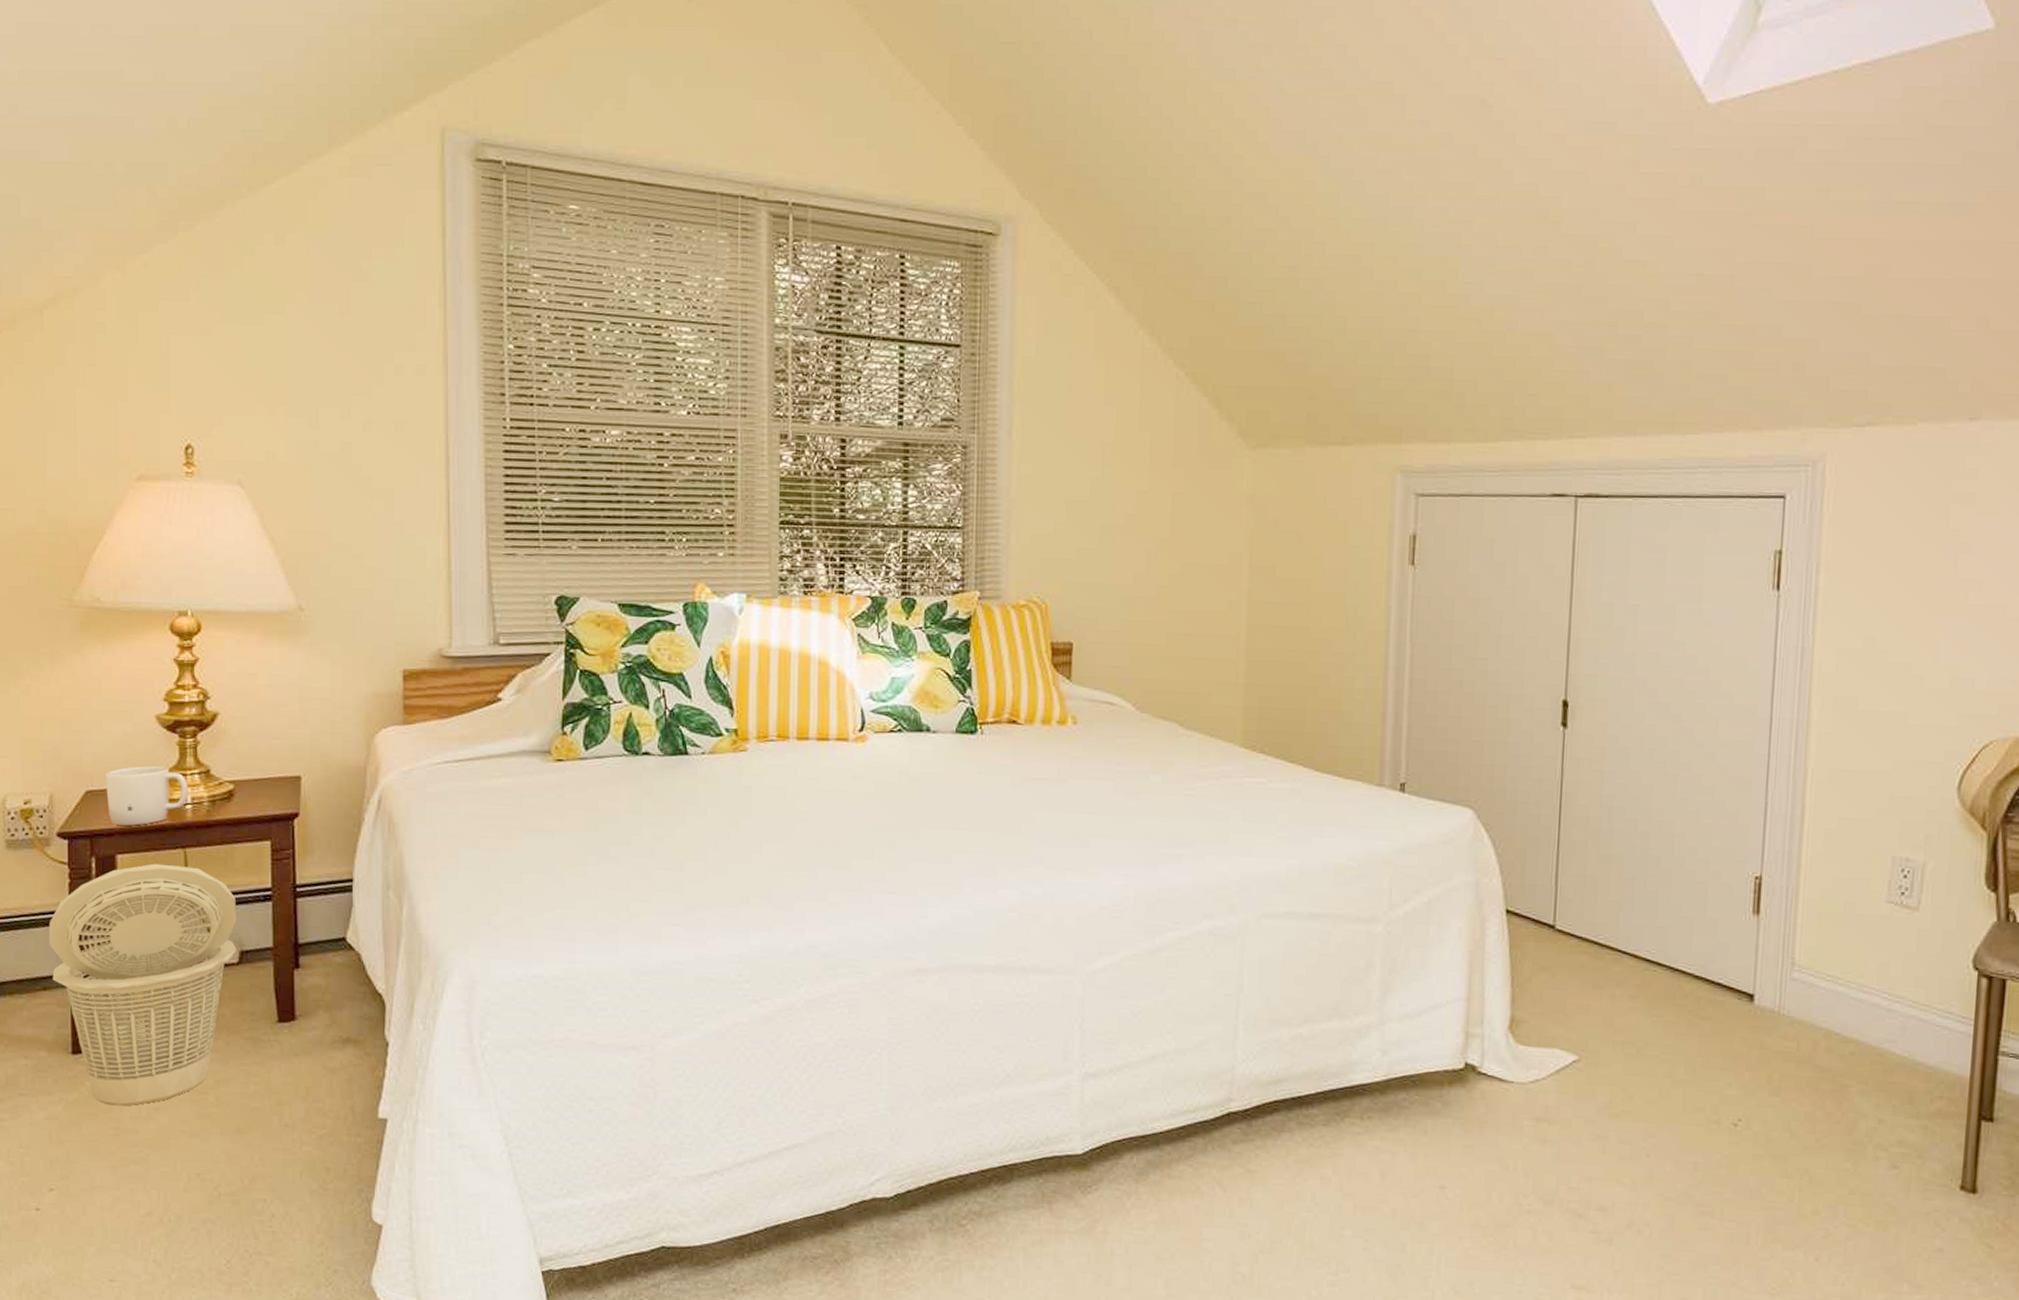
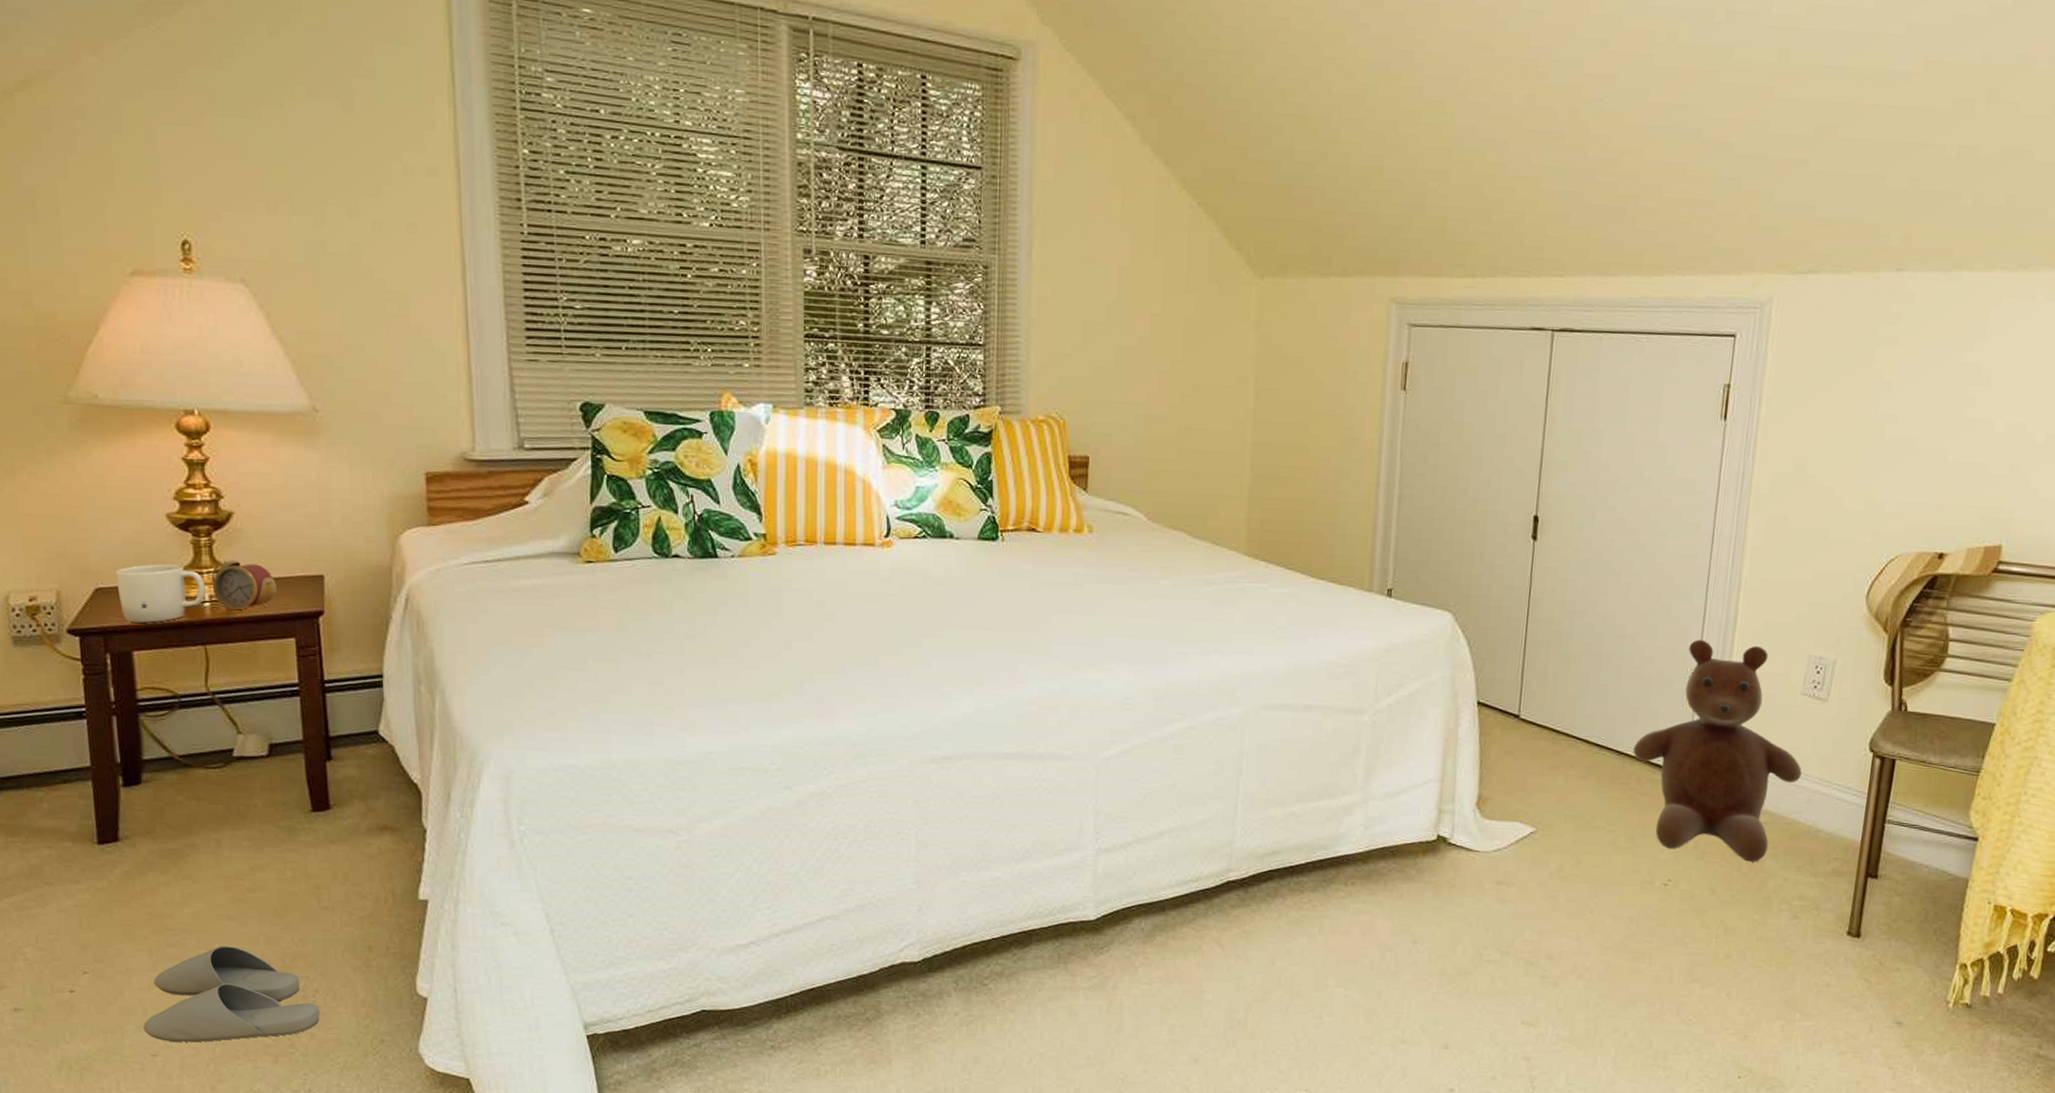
laundry basket: present [49,863,237,1106] -> none [64,659,265,893]
slippers: none [103,1164,275,1268] -> present [143,946,320,1043]
alarm clock: none [194,761,255,813] -> present [211,560,277,611]
teddy bear: none [1689,838,1893,1100] -> present [1633,639,1802,862]

